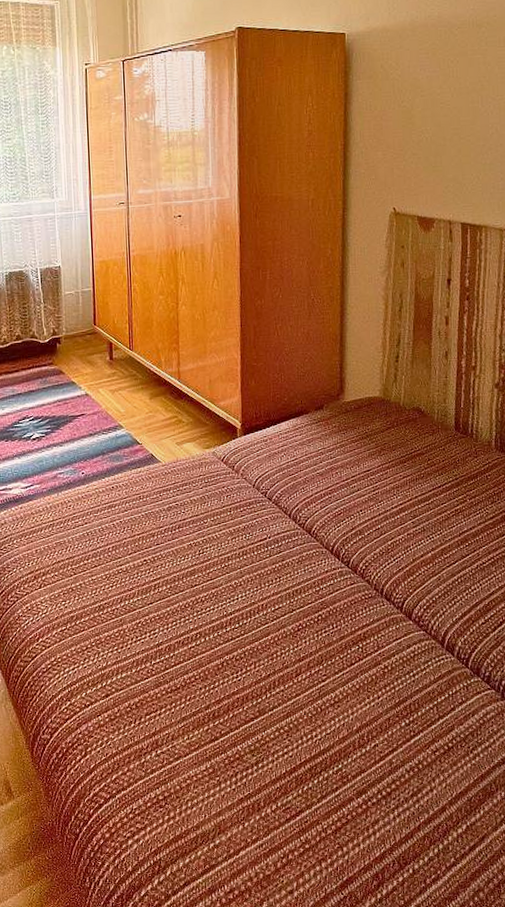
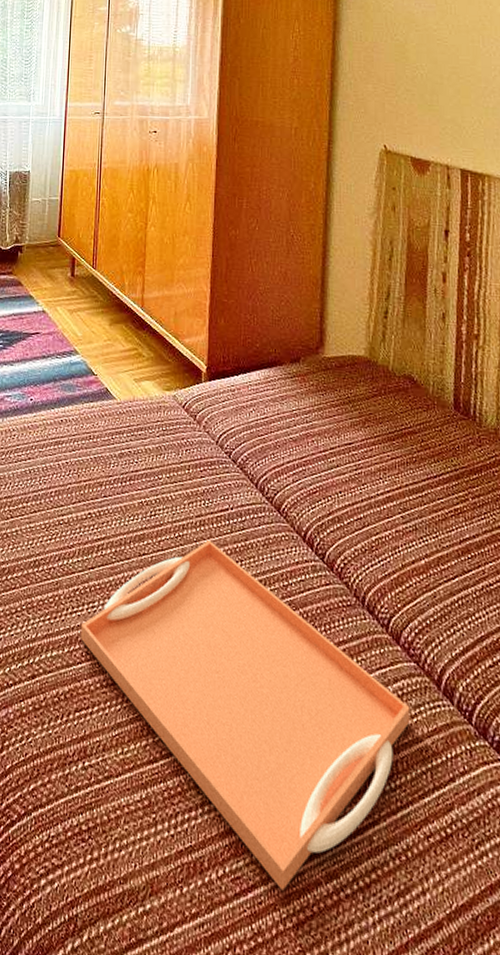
serving tray: none [144,565,421,810] -> present [80,539,411,891]

